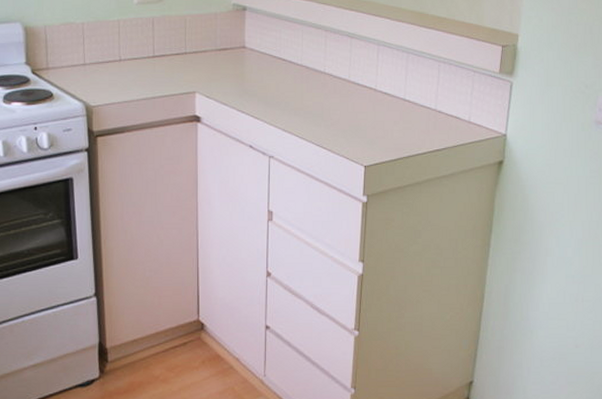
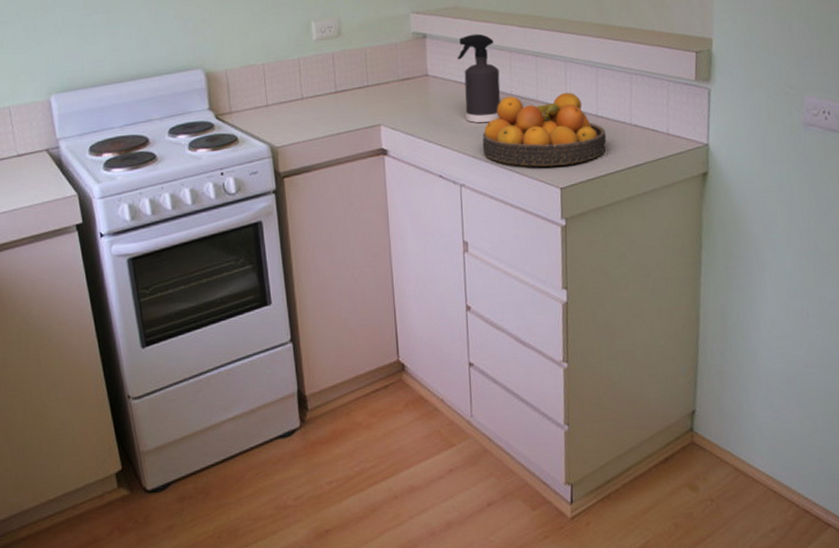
spray bottle: none [275,10,314,98] -> present [457,33,501,123]
fruit bowl: none [293,74,412,145] -> present [482,92,607,167]

